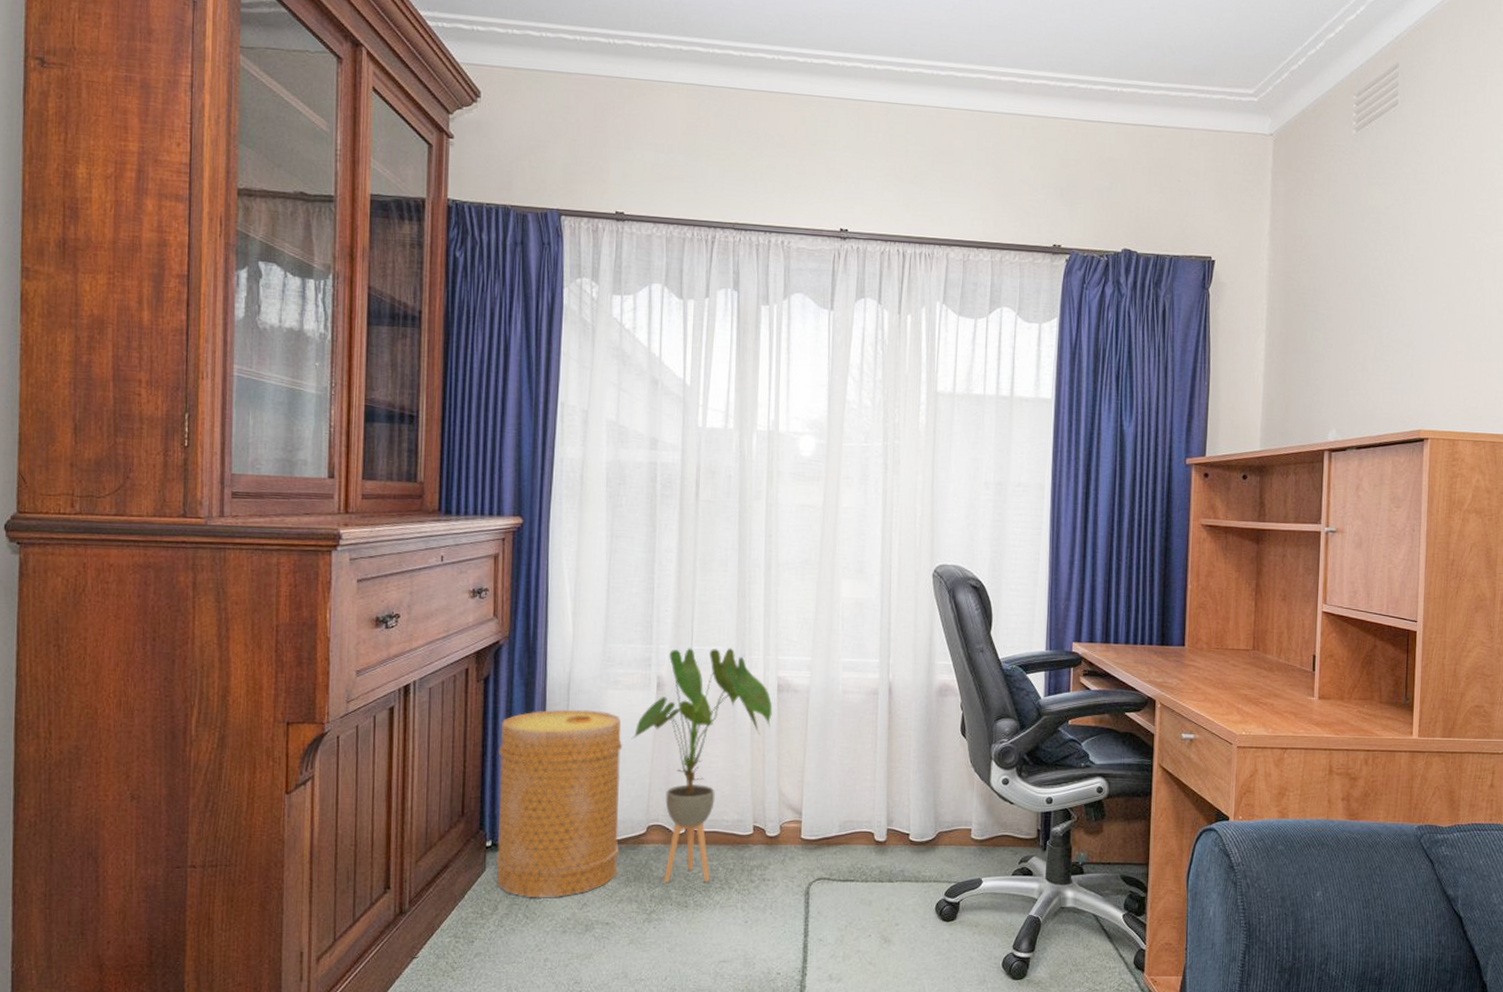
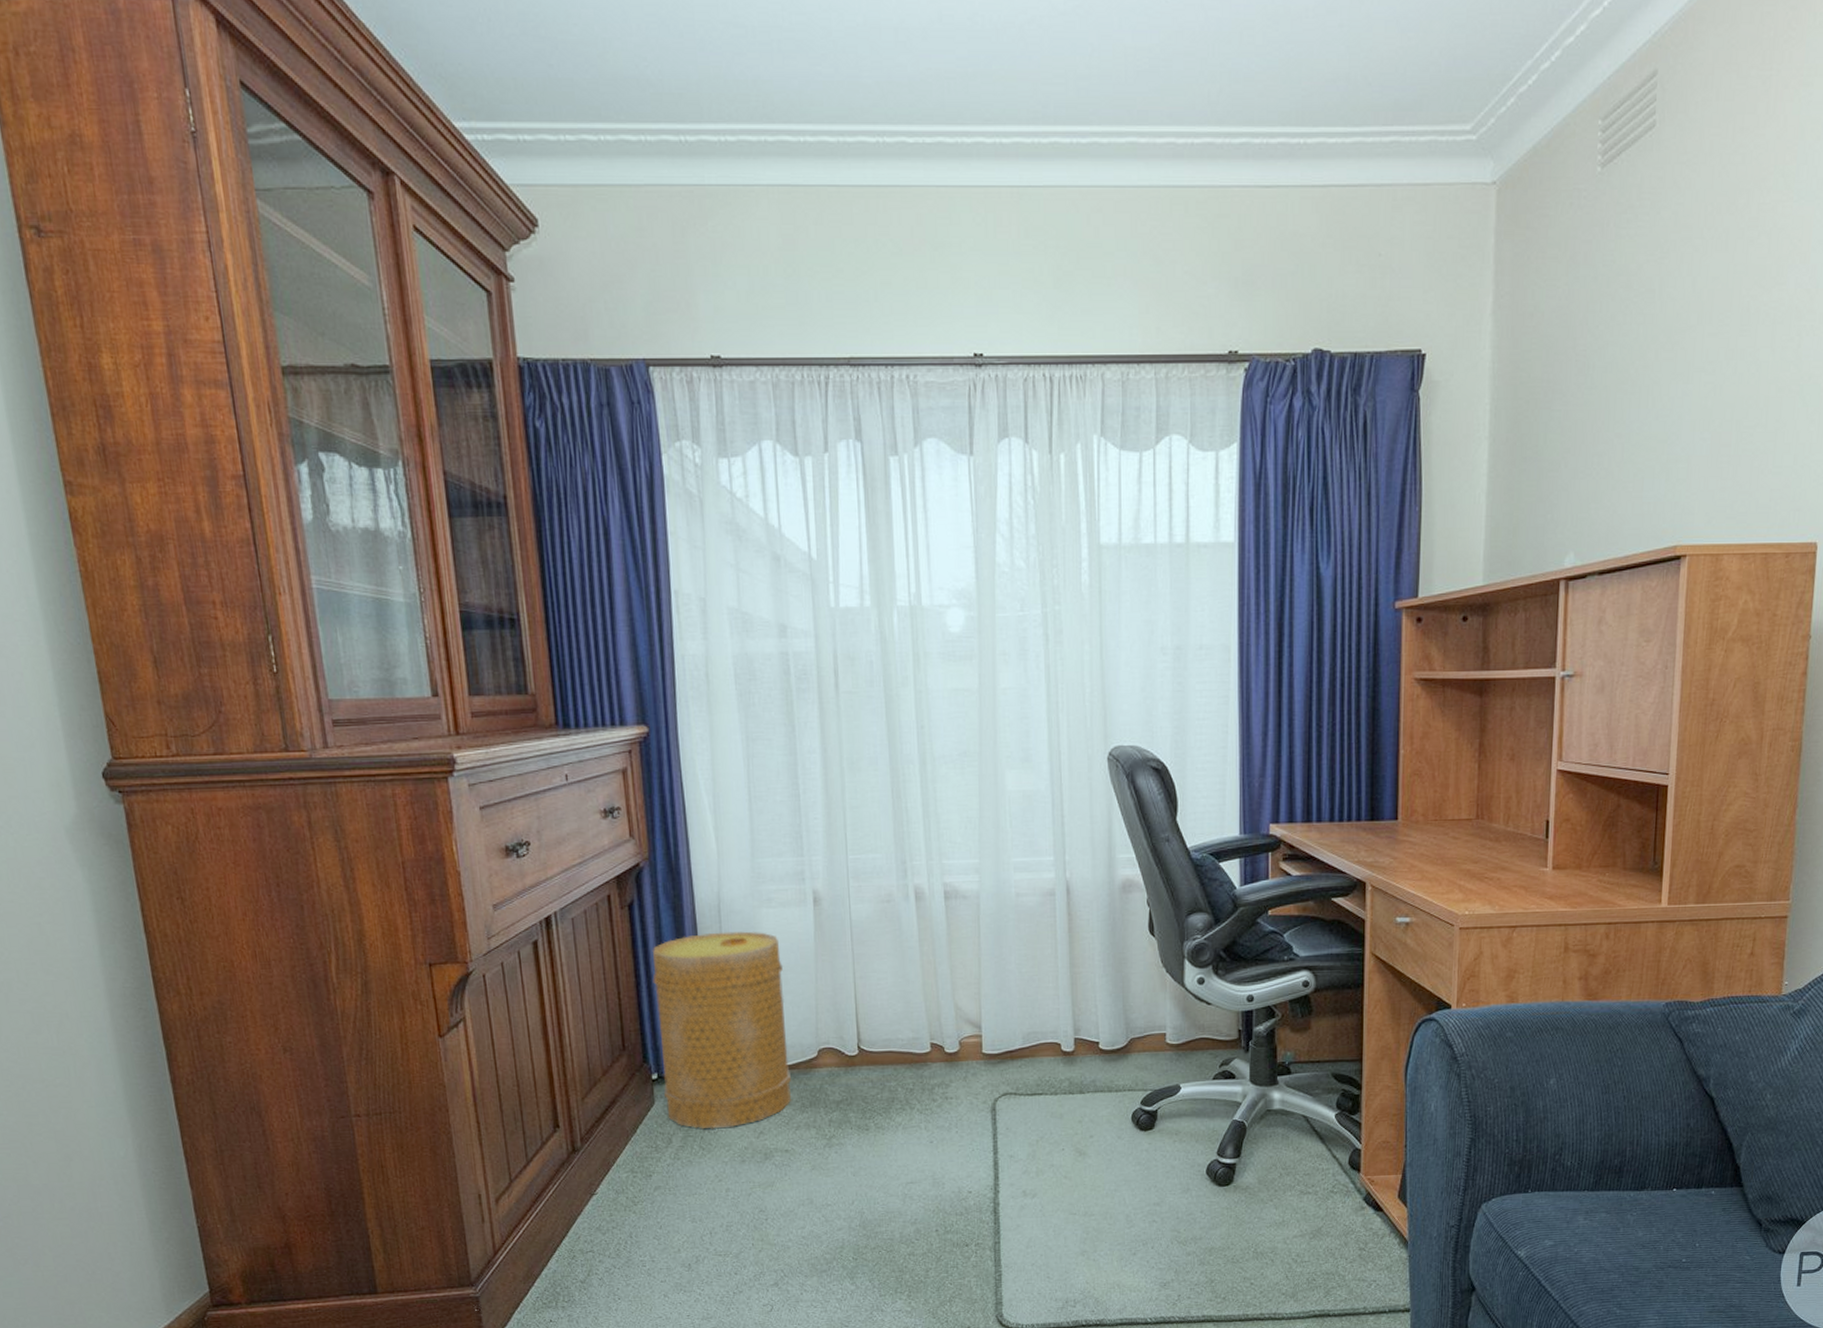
house plant: present [631,648,773,882] -> none [792,855,941,1106]

